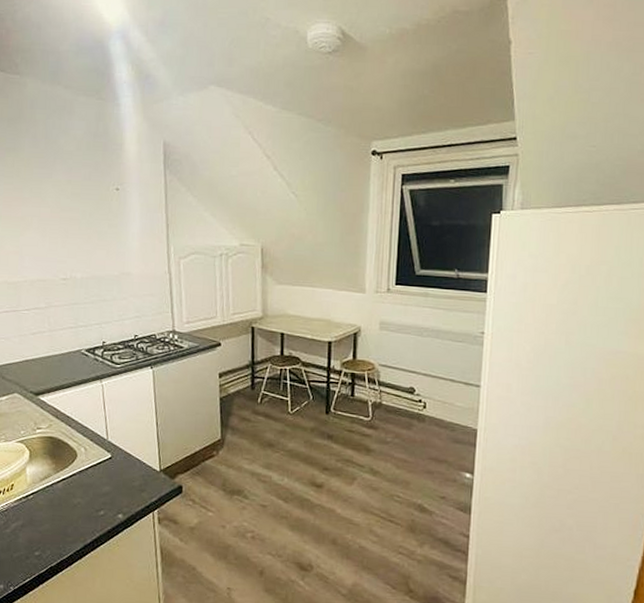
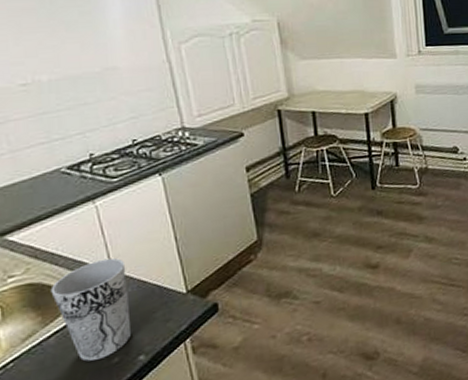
cup: none [63,429,118,509] -> present [50,258,132,362]

